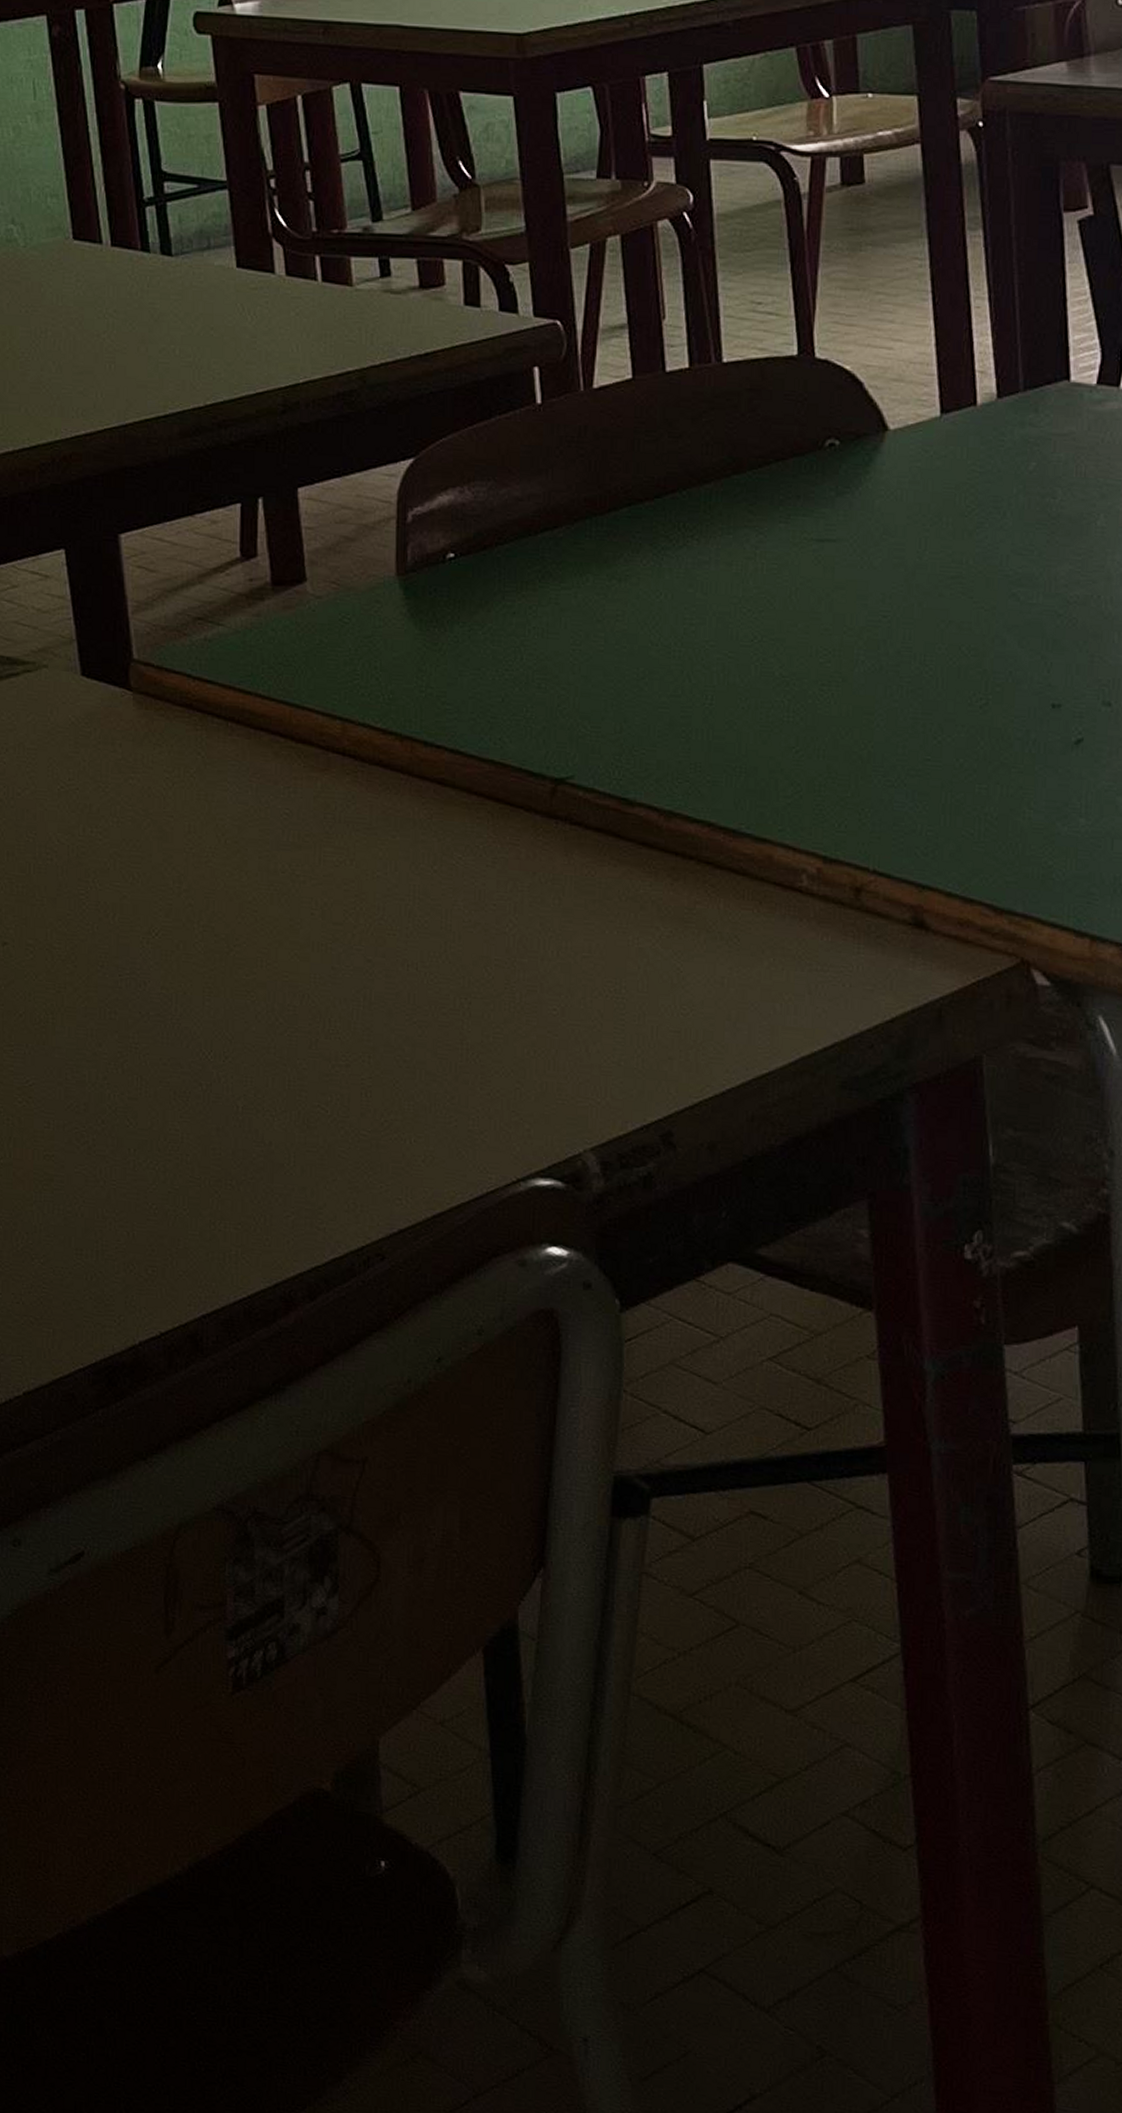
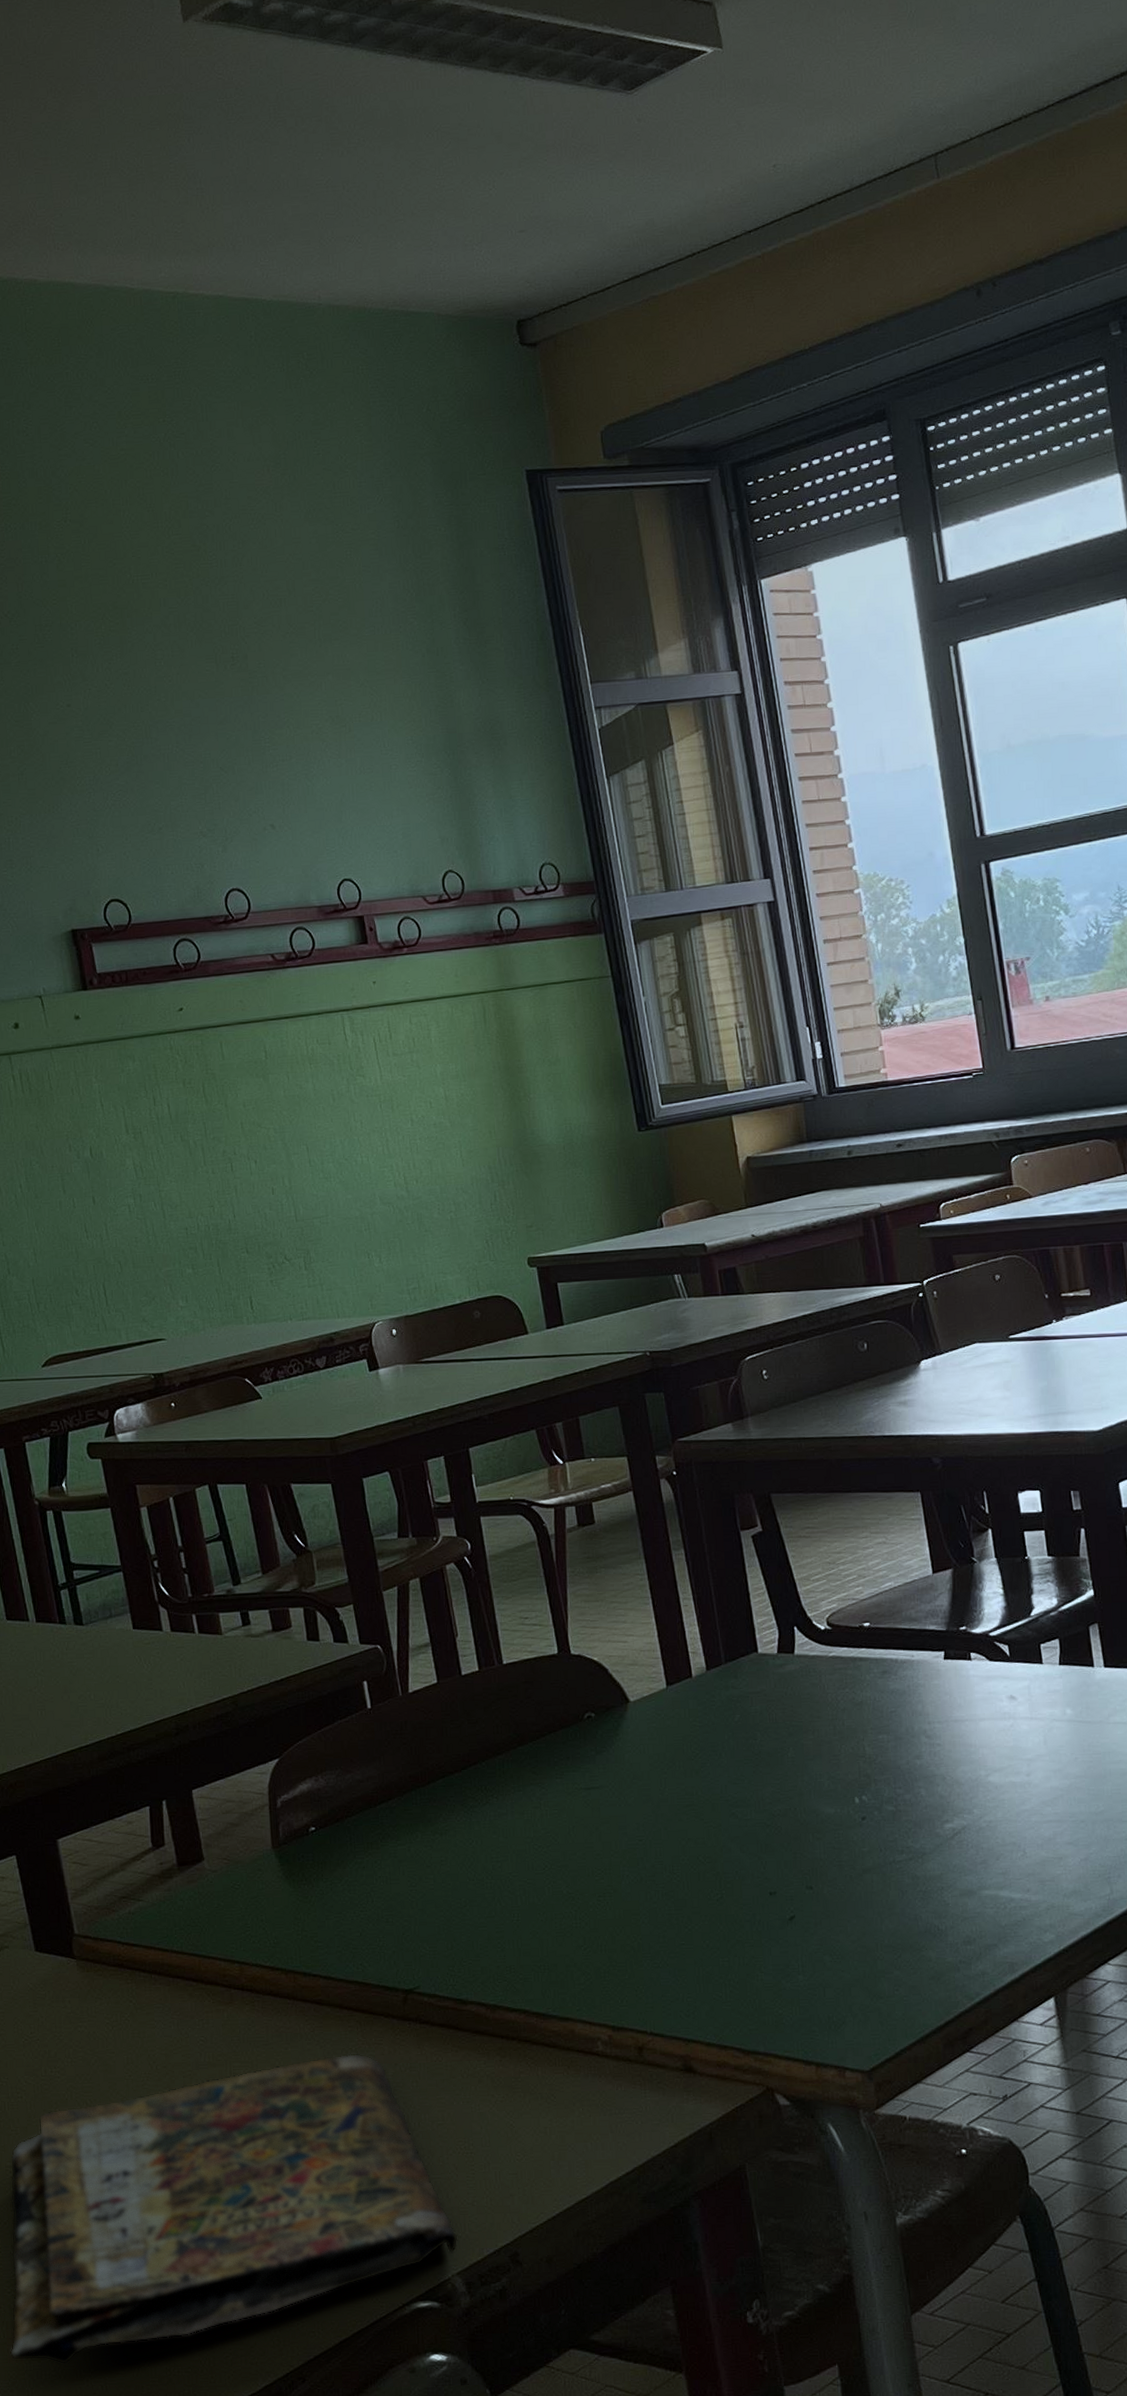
book: none [17,851,596,1201] -> present [10,2053,458,2365]

